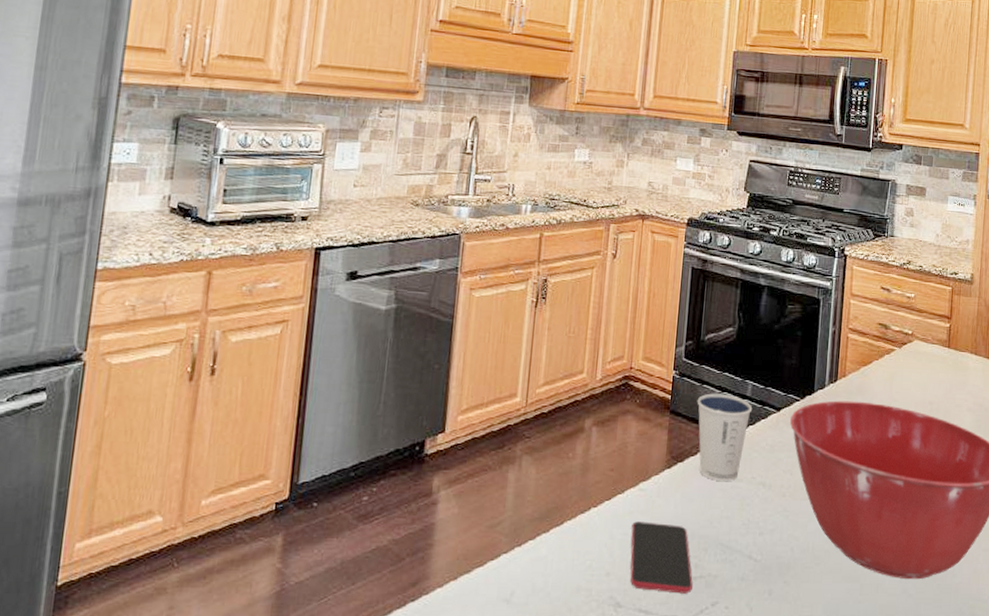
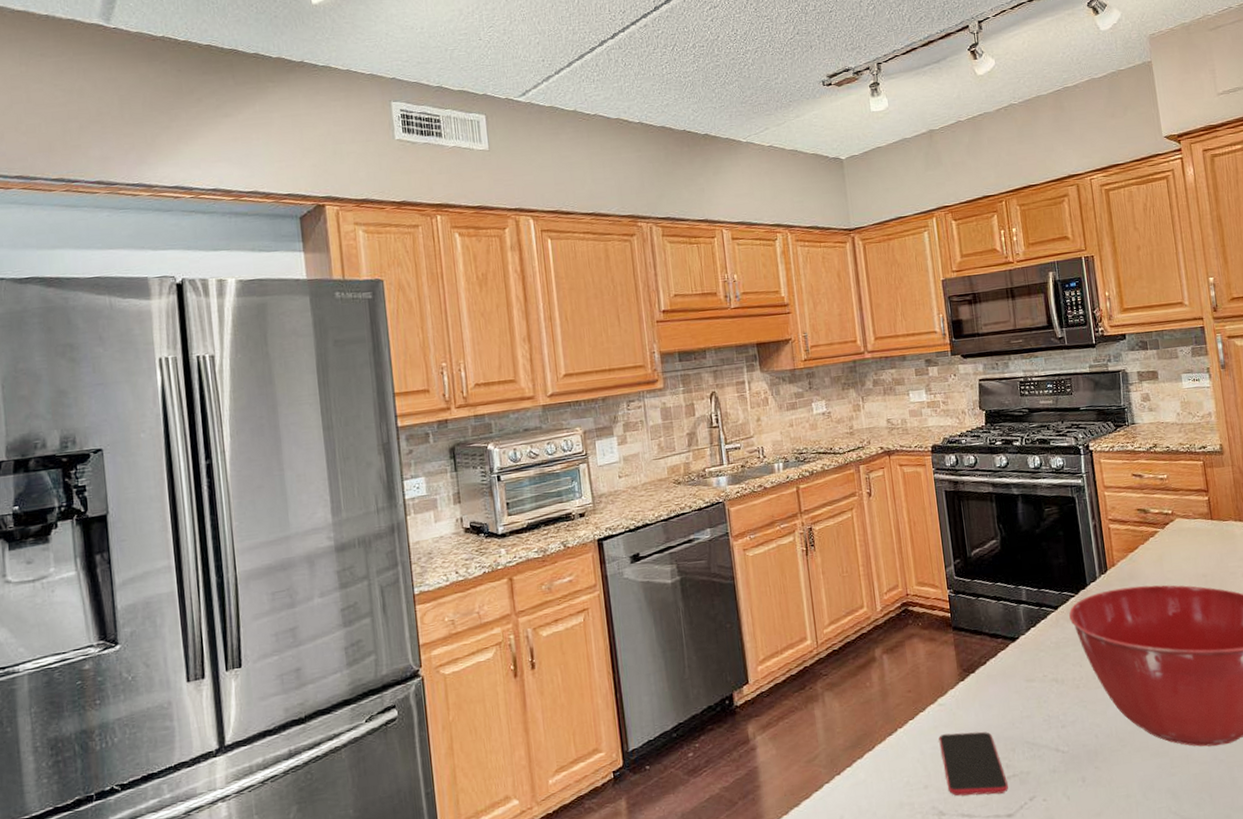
dixie cup: present [697,393,753,481] -> none [976,602,1031,685]

